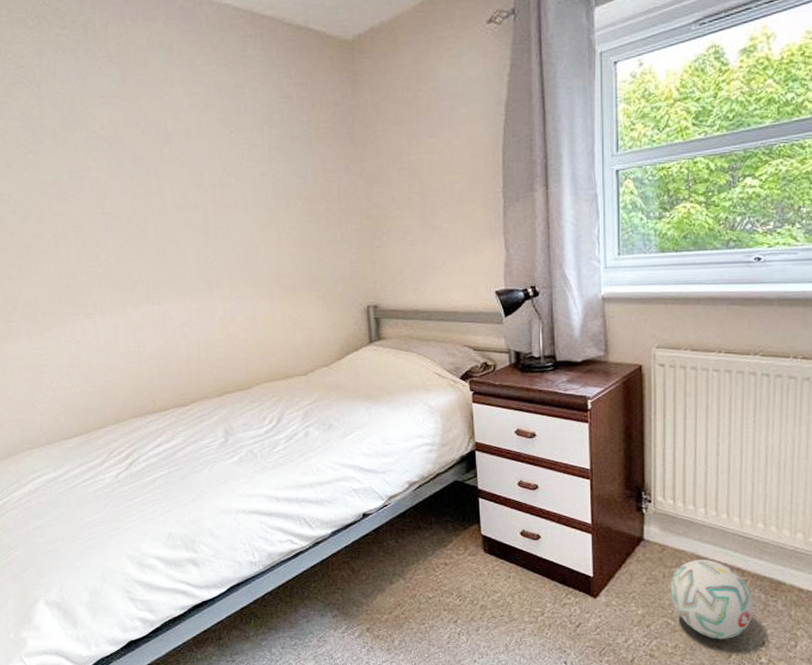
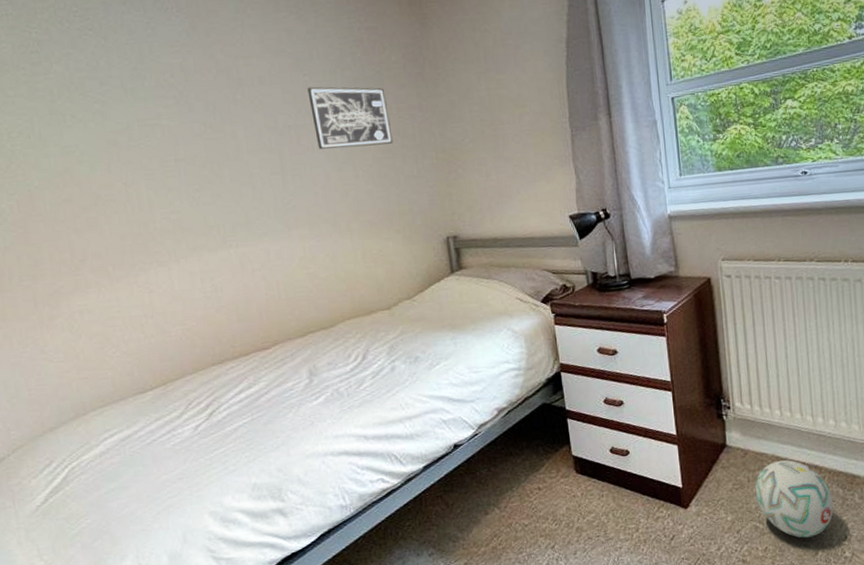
wall art: none [233,144,318,210] -> present [307,86,394,149]

